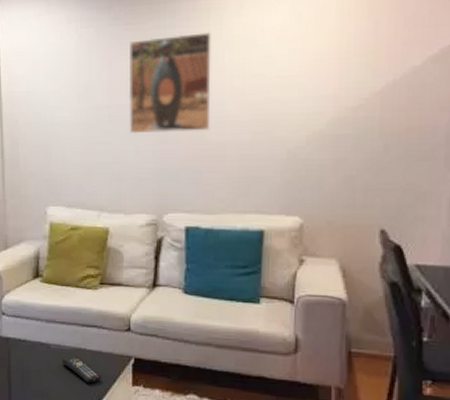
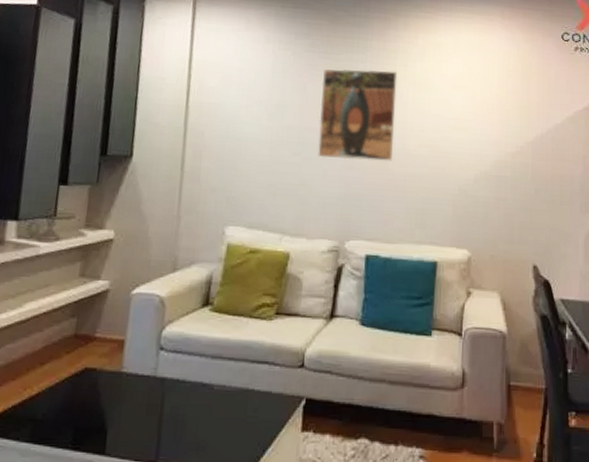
remote control: present [62,356,102,383] -> none [225,398,269,431]

